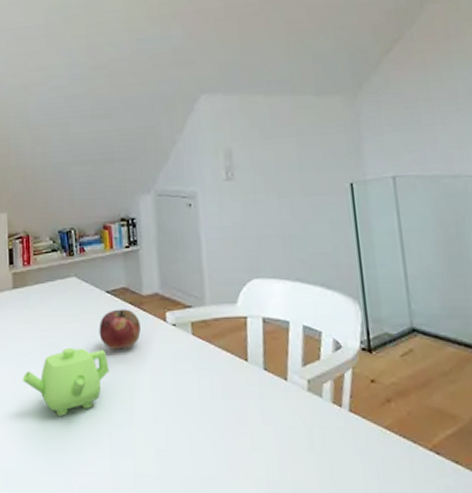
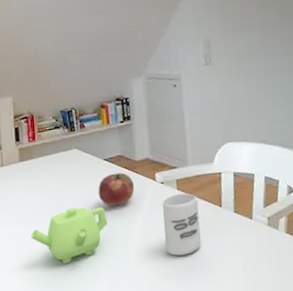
cup: none [174,339,222,420] -> present [162,193,201,256]

